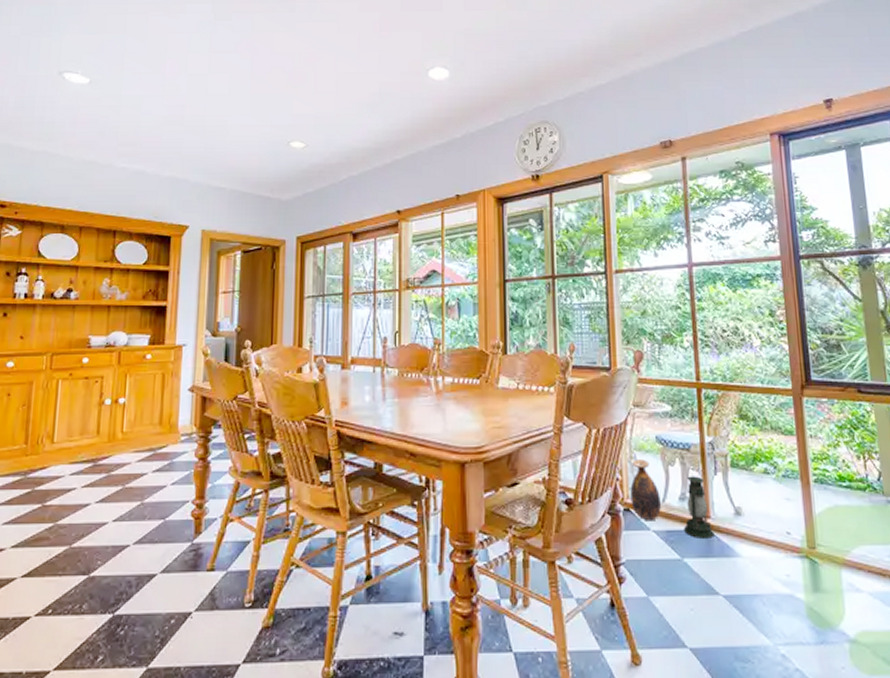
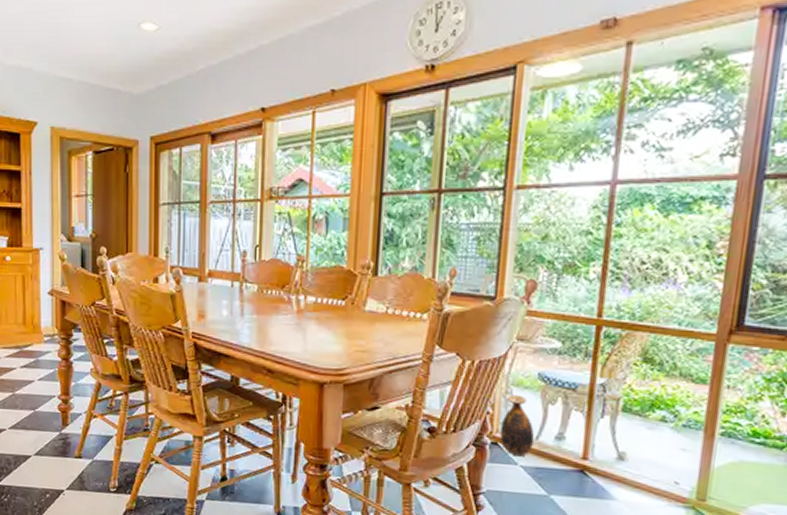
lantern: present [684,471,715,540] -> none [556,412,590,480]

